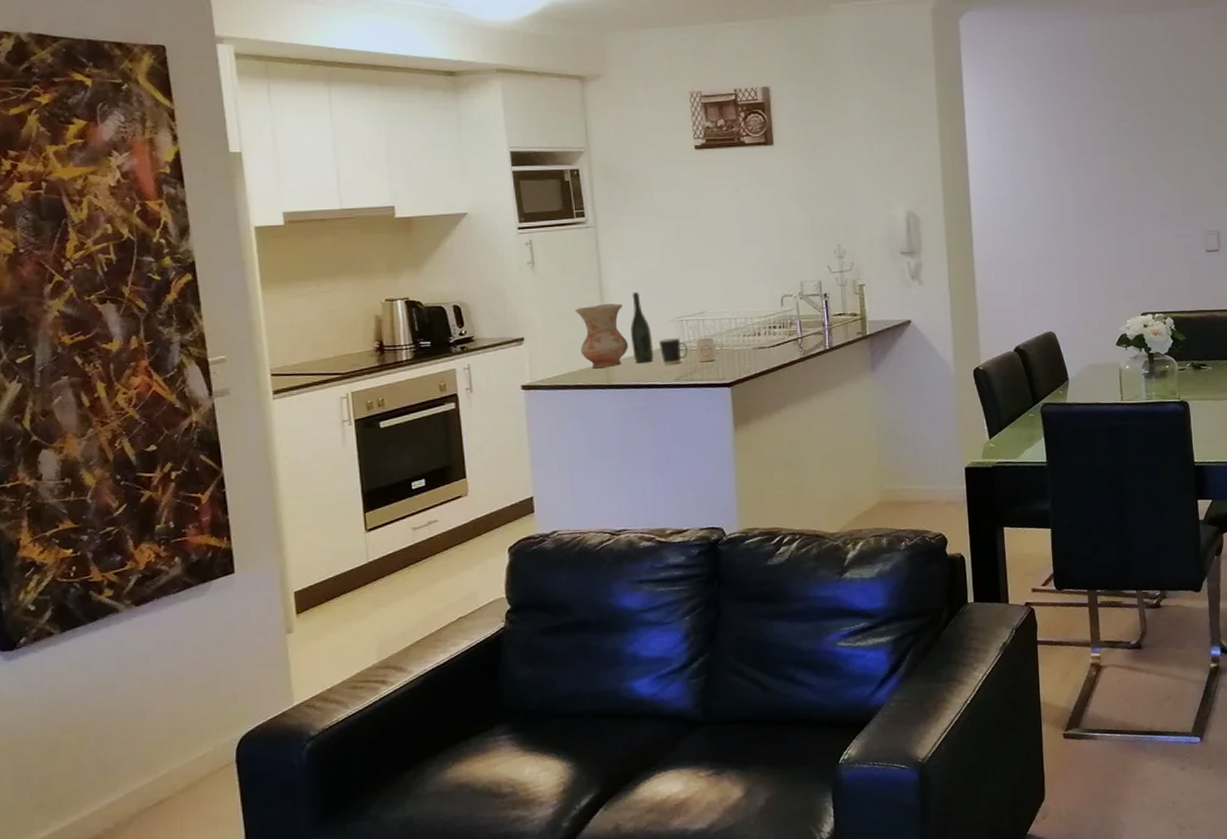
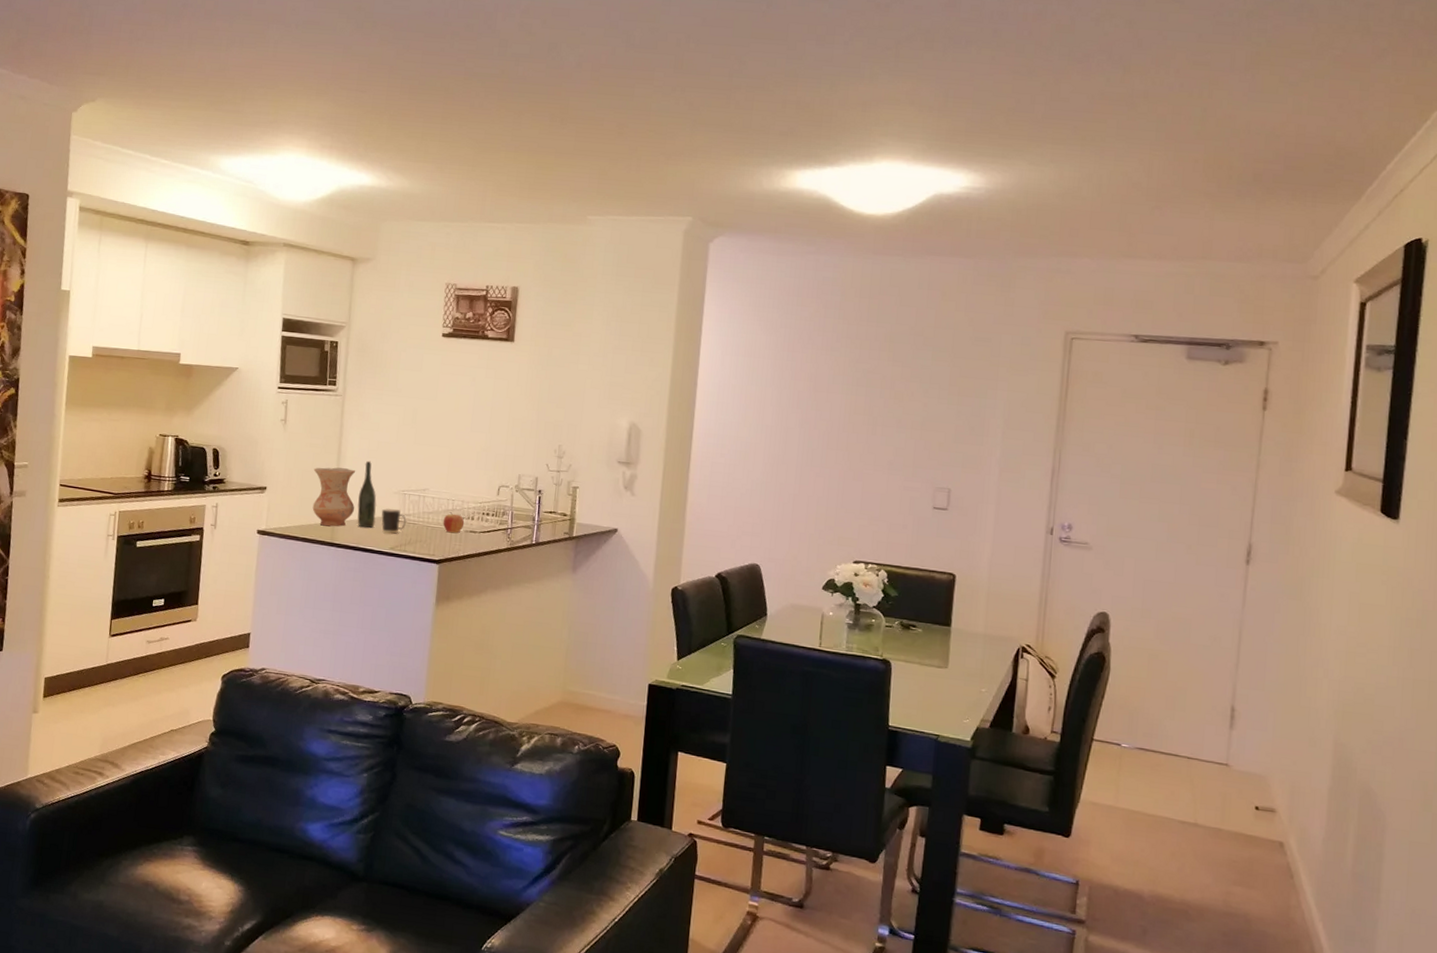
mug: present [696,337,723,363] -> none [413,513,438,537]
fruit: none [728,331,751,353] -> present [443,512,465,534]

